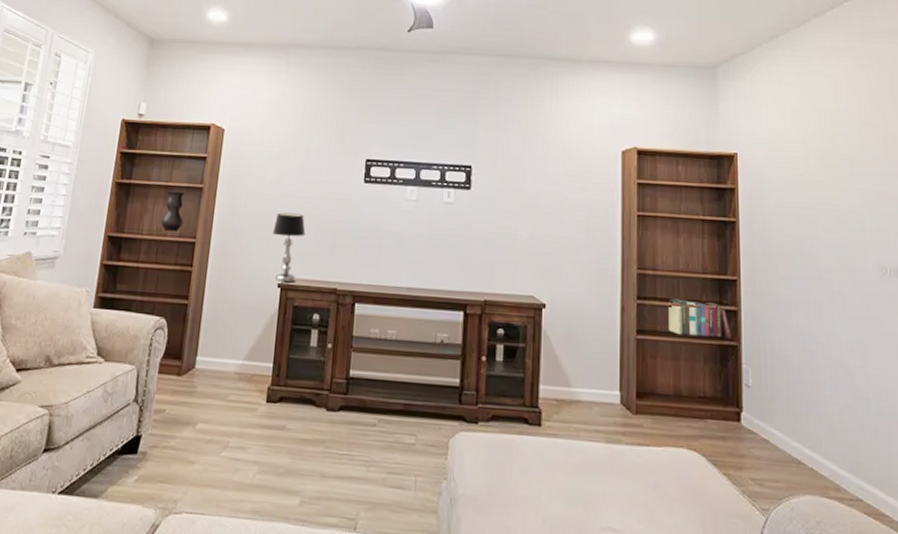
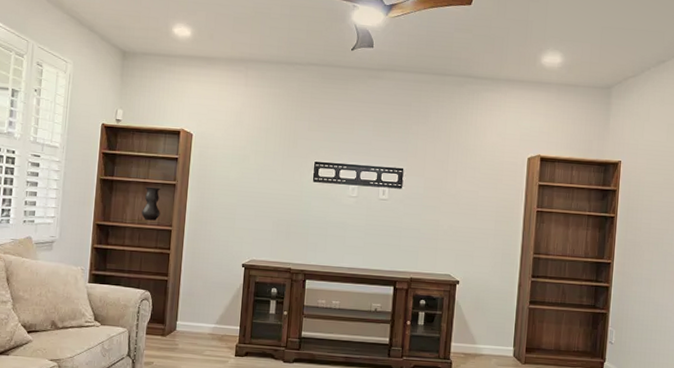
table lamp: present [272,212,306,283] -> none [236,206,264,263]
books: present [669,298,732,339] -> none [555,277,603,308]

